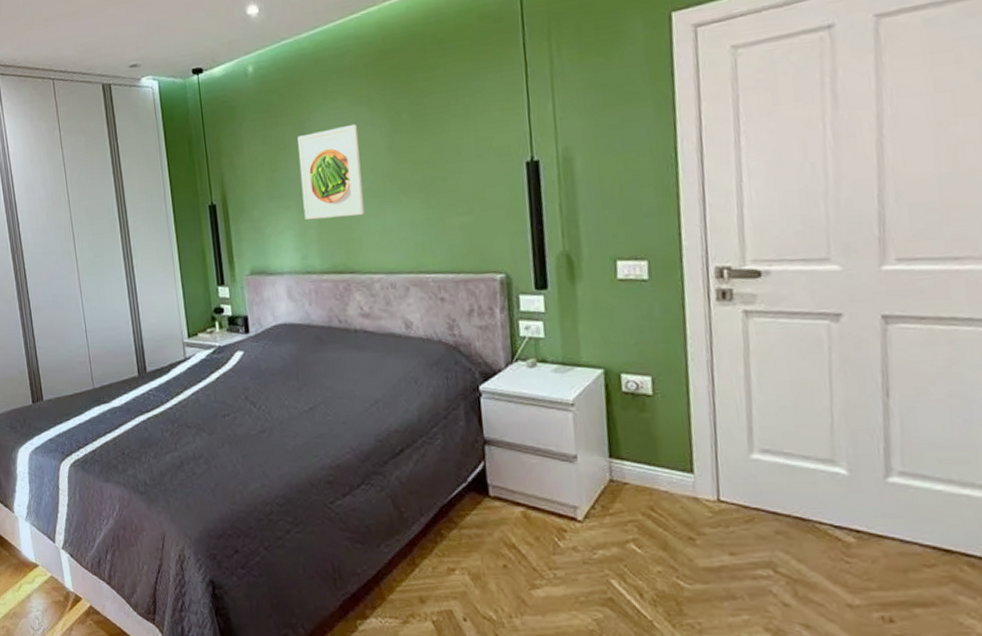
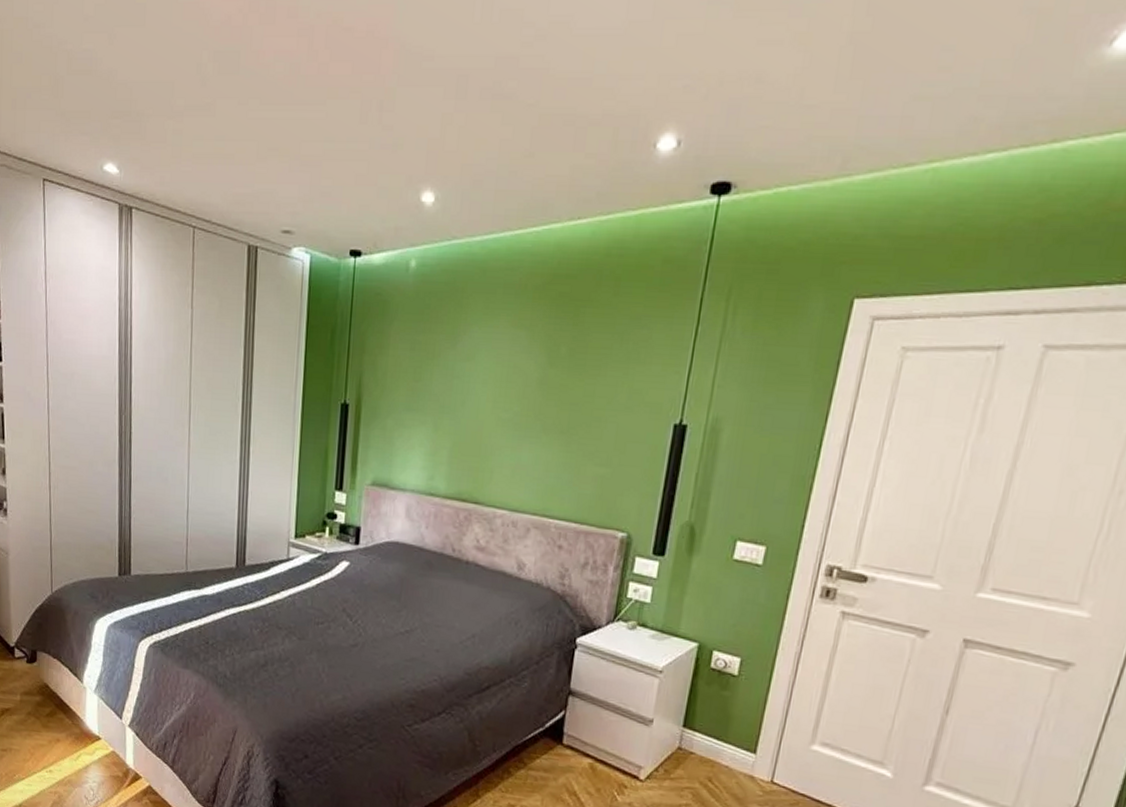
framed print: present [297,123,365,221] -> none [439,347,513,446]

